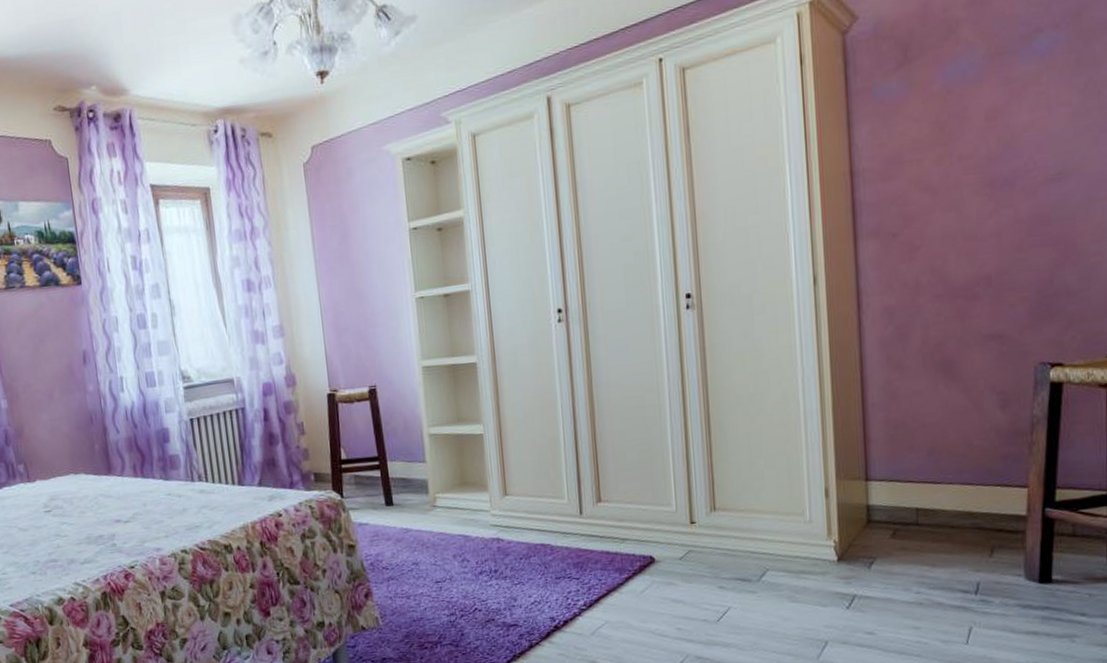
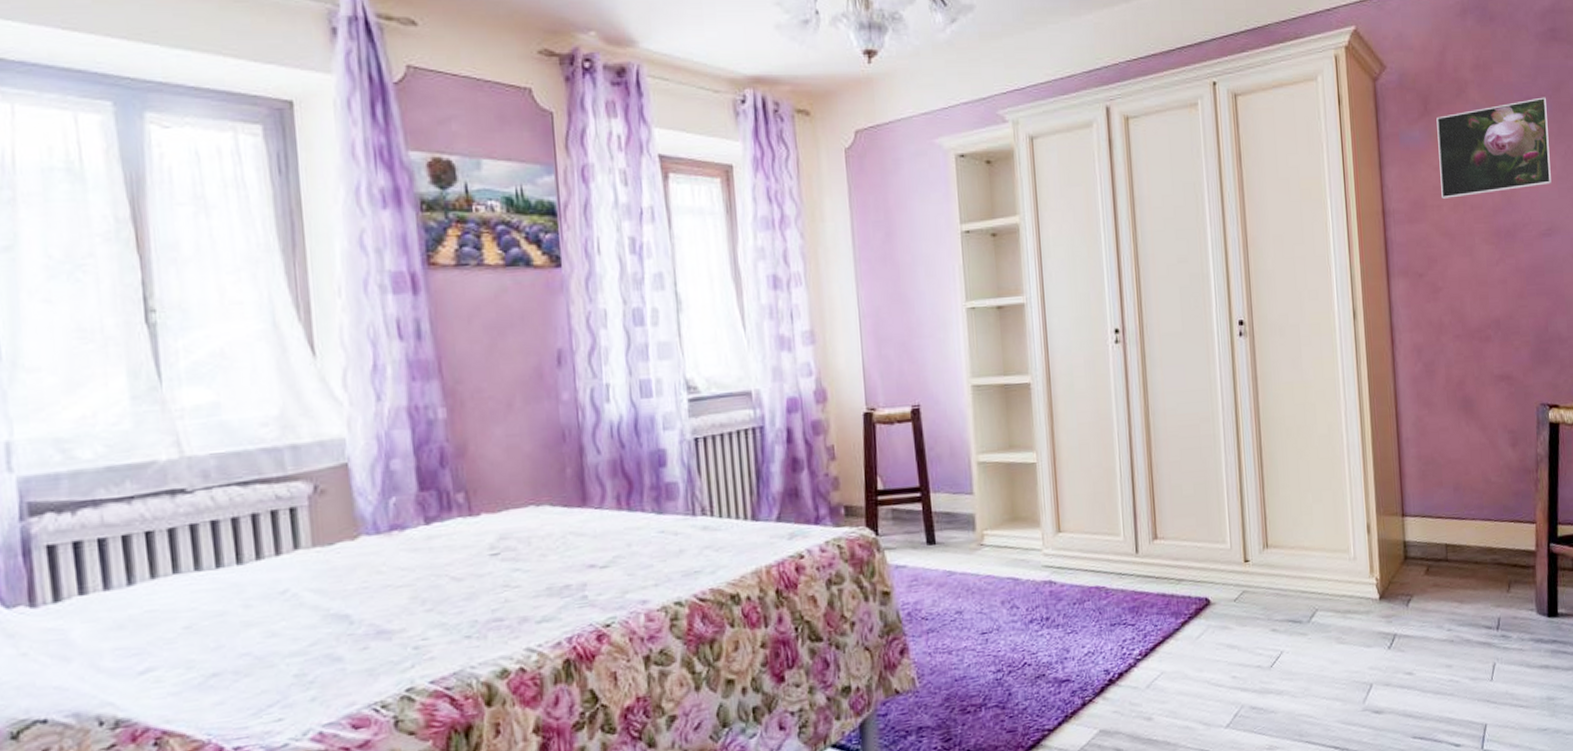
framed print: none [919,25,1065,152] -> present [1436,97,1552,199]

